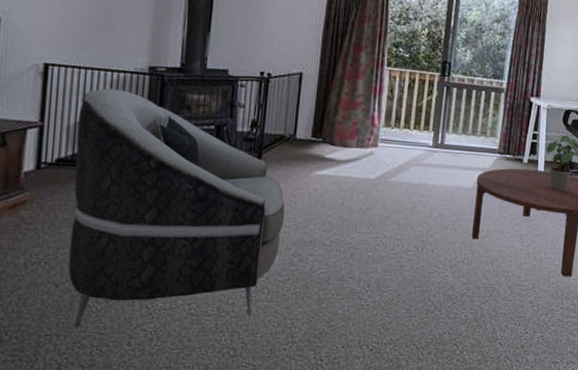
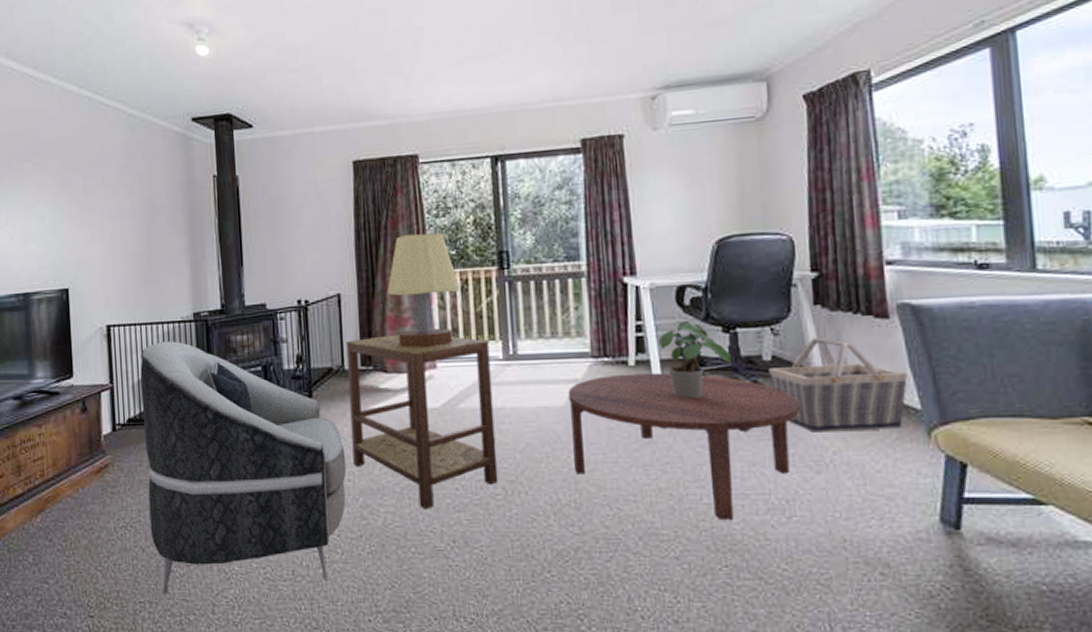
side table: none [291,114,424,260] -> present [346,335,498,510]
table lamp: none [346,33,408,130] -> present [387,233,460,348]

